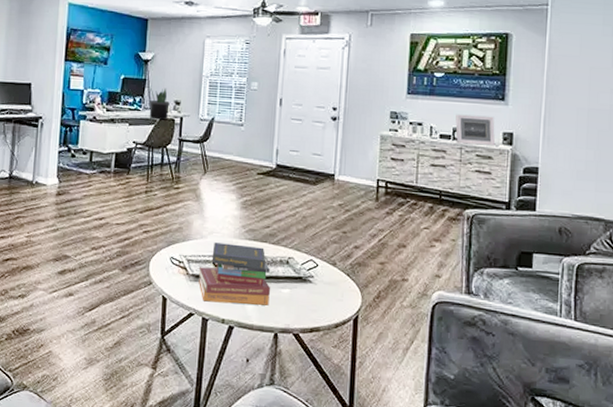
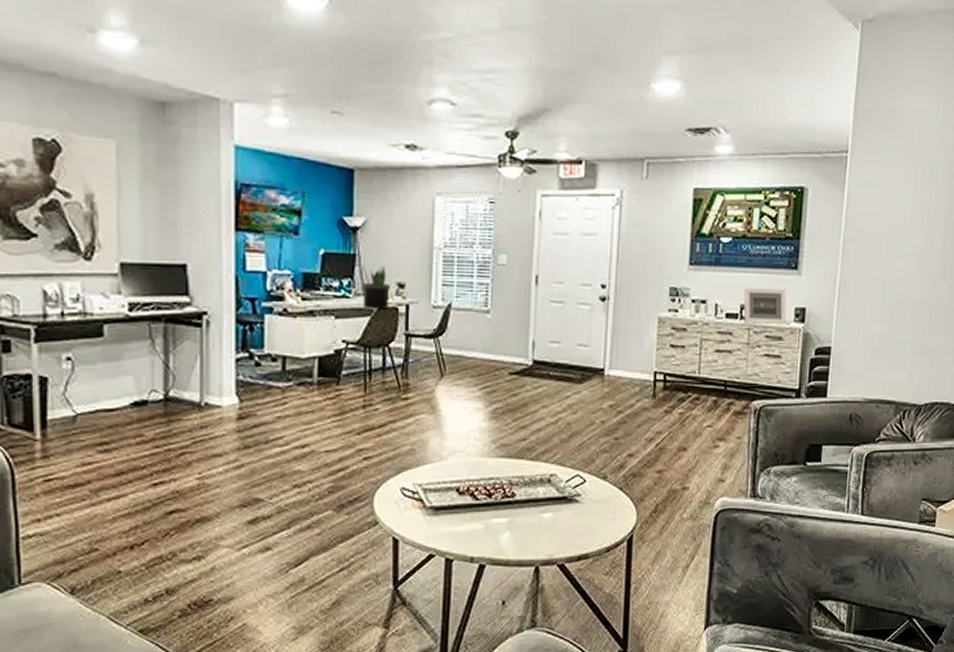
books: present [198,242,270,306] -> none [438,464,529,539]

